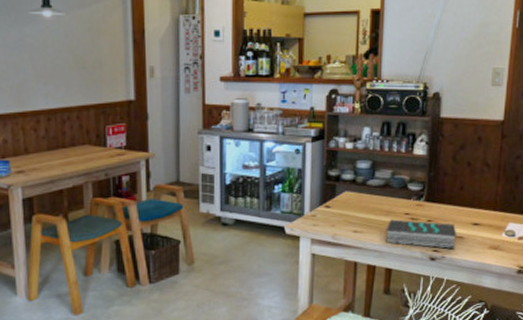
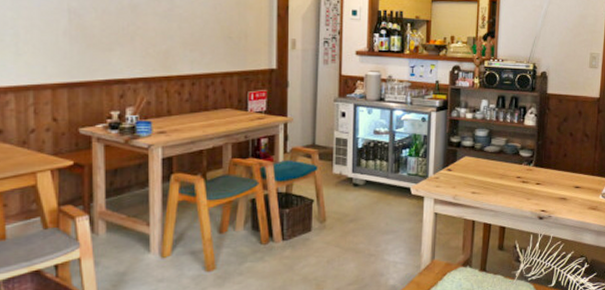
book: present [386,219,457,249] -> none [500,182,562,209]

